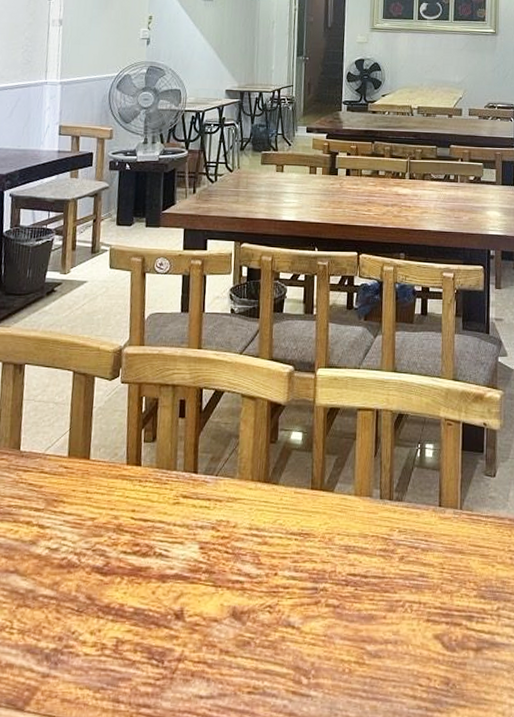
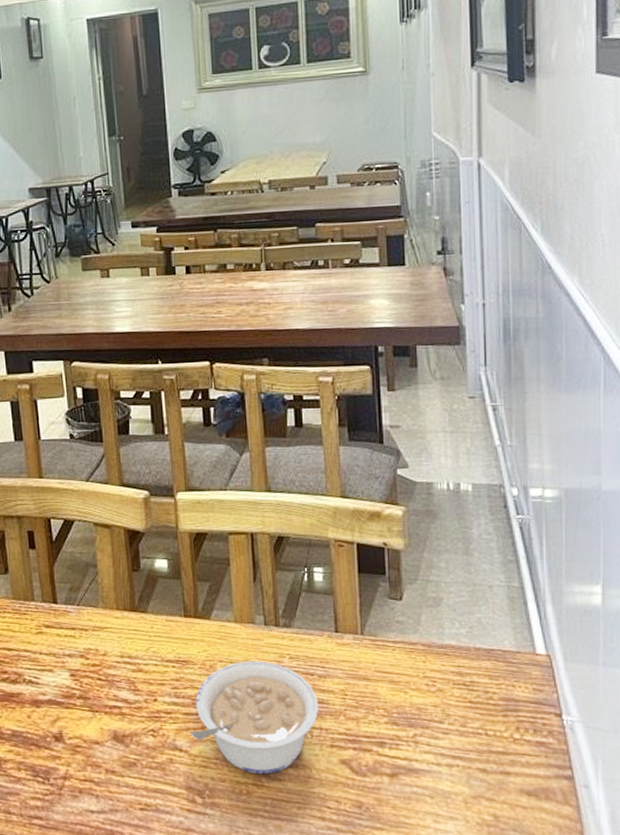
legume: none [303,534,420,651] -> present [189,661,320,774]

